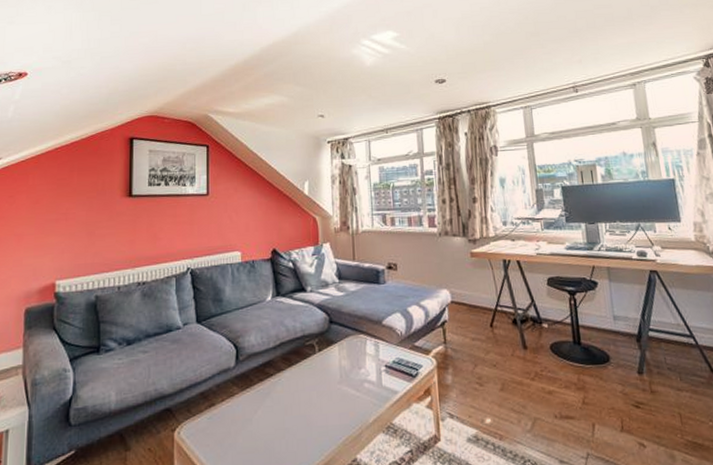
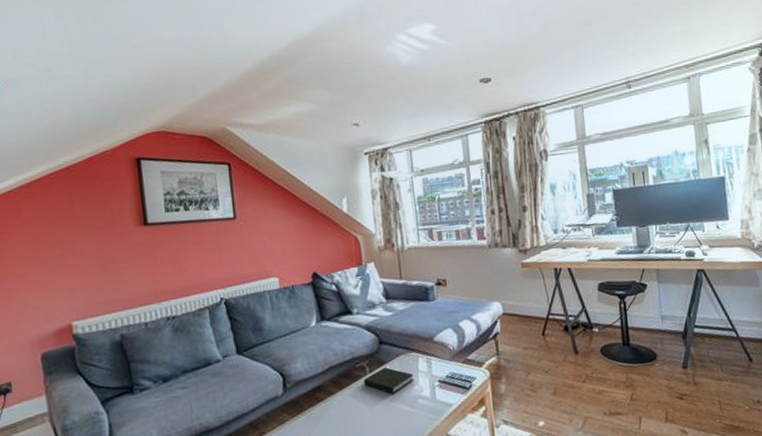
book: none [312,347,361,375] -> present [363,367,414,394]

